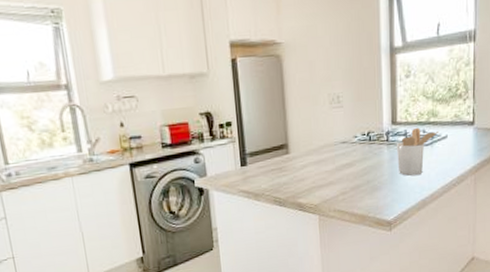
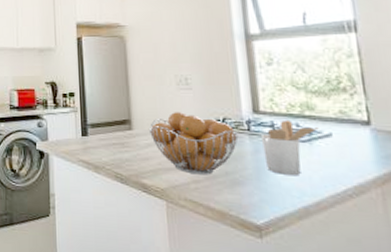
fruit basket: none [304,130,379,187] -> present [148,112,239,175]

